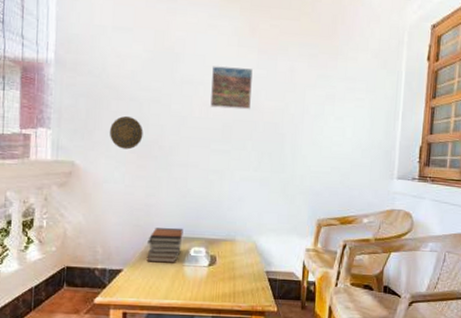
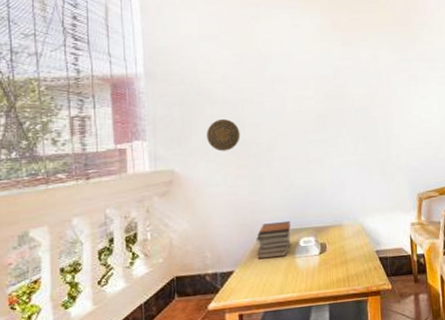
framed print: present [210,66,253,110] -> none [300,61,341,101]

